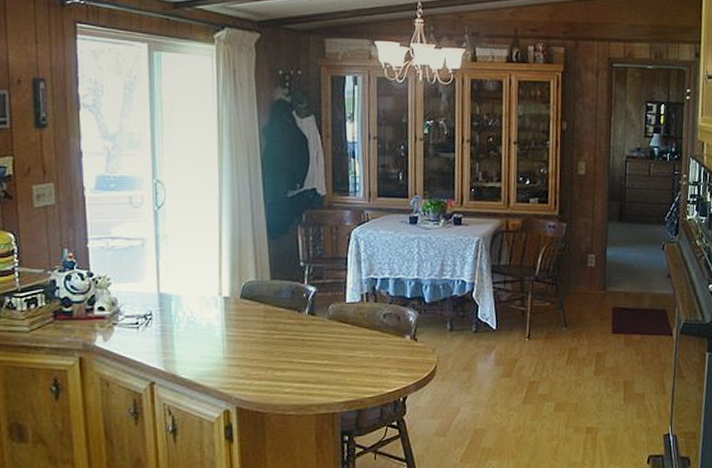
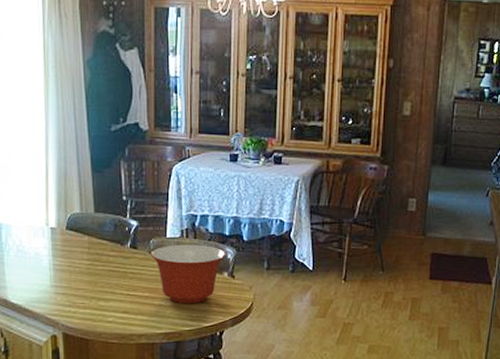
mixing bowl: none [330,308,407,370] -> present [151,244,225,304]

